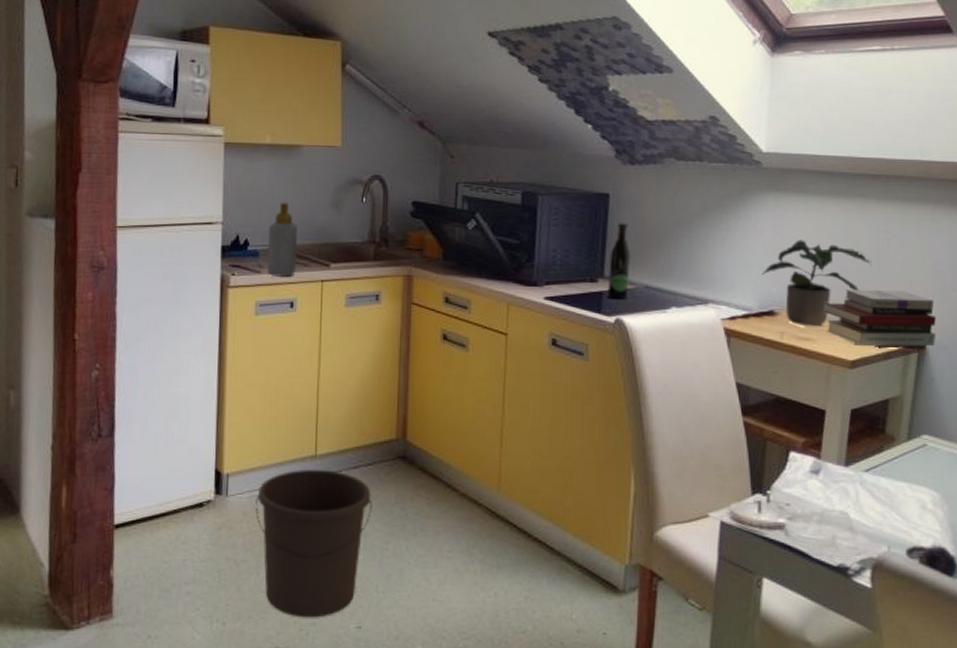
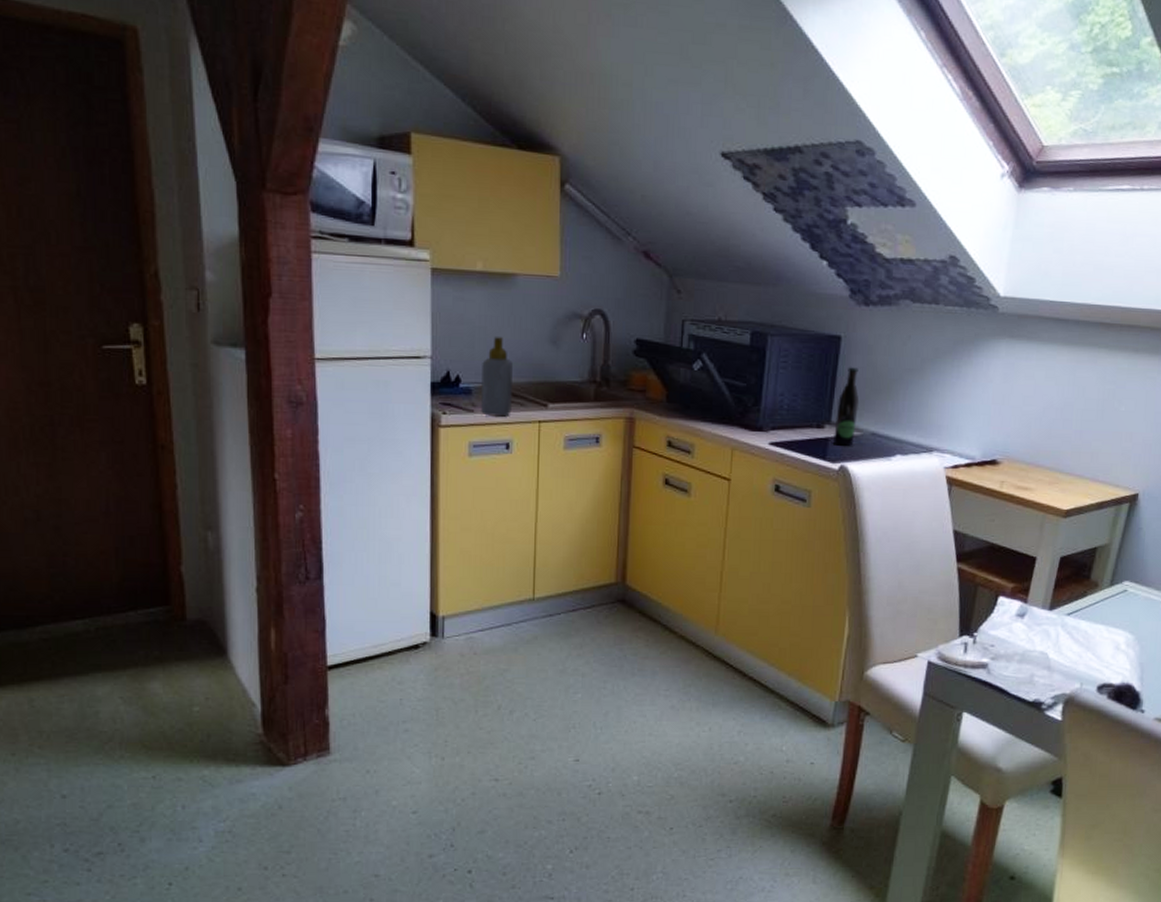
bucket: present [255,469,372,618] -> none [472,611,591,752]
potted plant: present [762,240,872,327] -> none [988,389,1096,477]
books: present [824,289,937,349] -> none [1045,439,1151,500]

